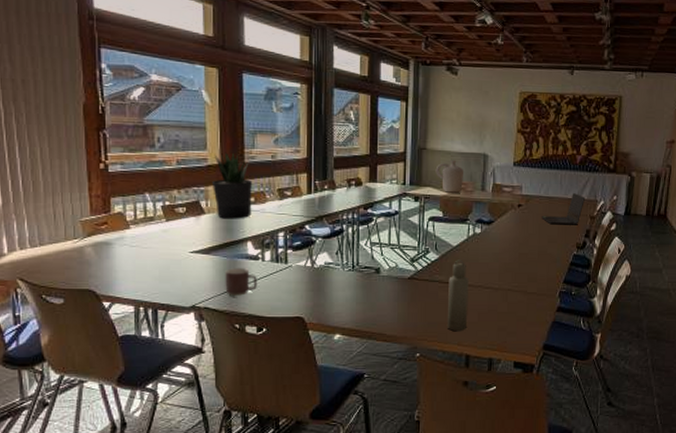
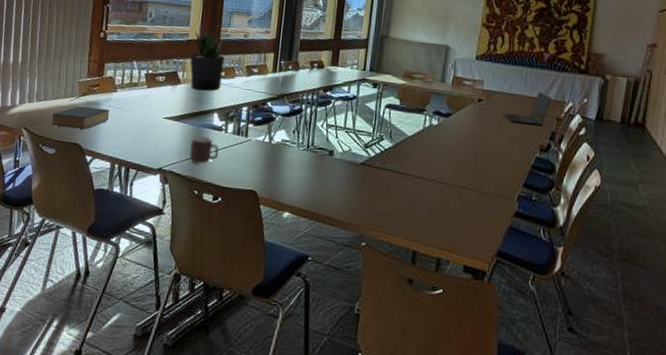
book: none [53,248,125,274] -> present [52,106,110,130]
water jug: present [435,160,463,193] -> none [396,49,424,83]
bottle: present [446,260,469,332] -> none [395,150,422,225]

